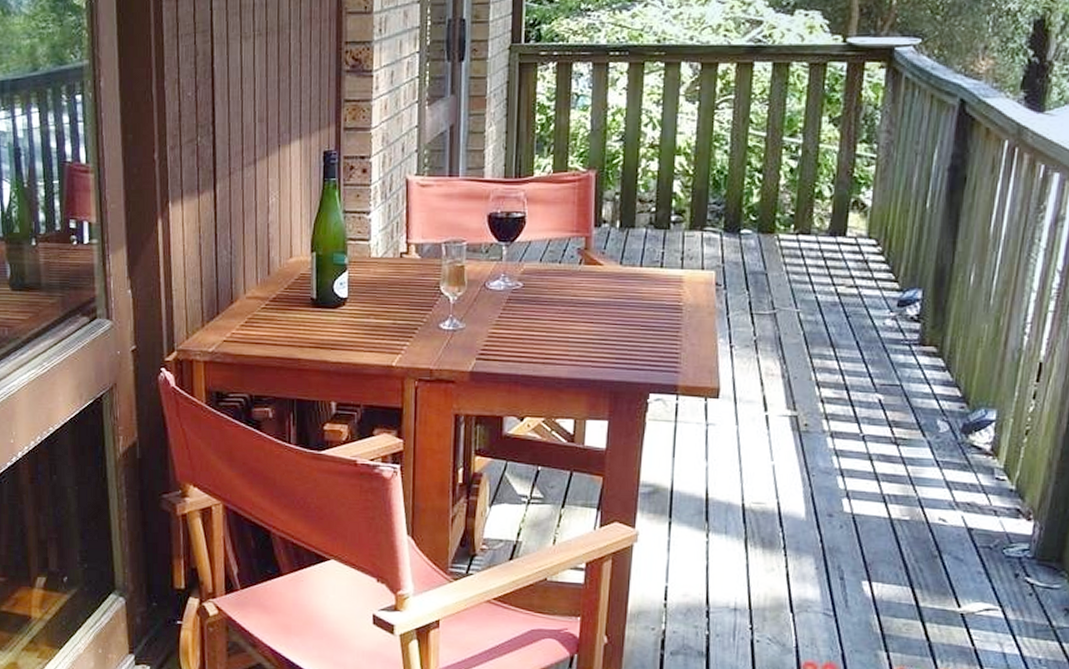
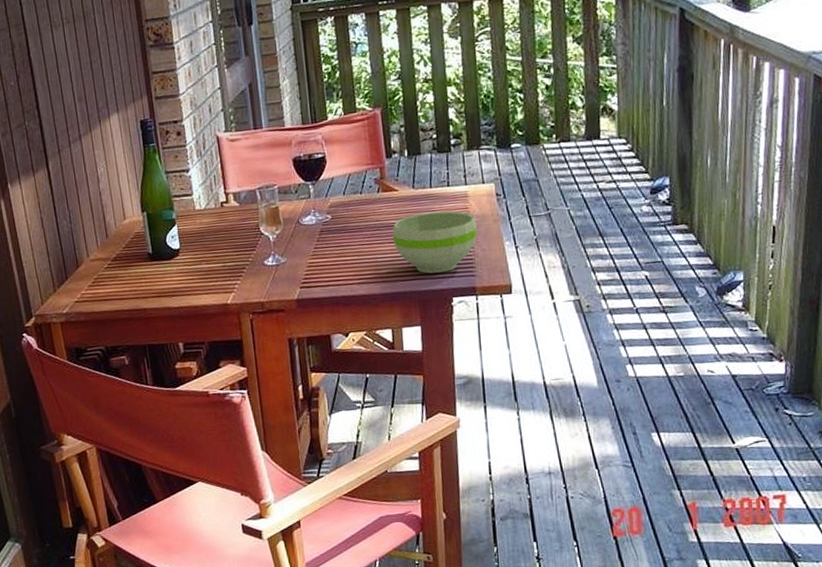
bowl: none [589,294,689,363] -> present [392,211,477,274]

